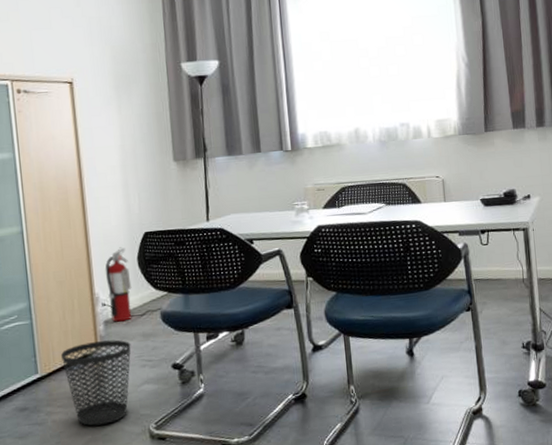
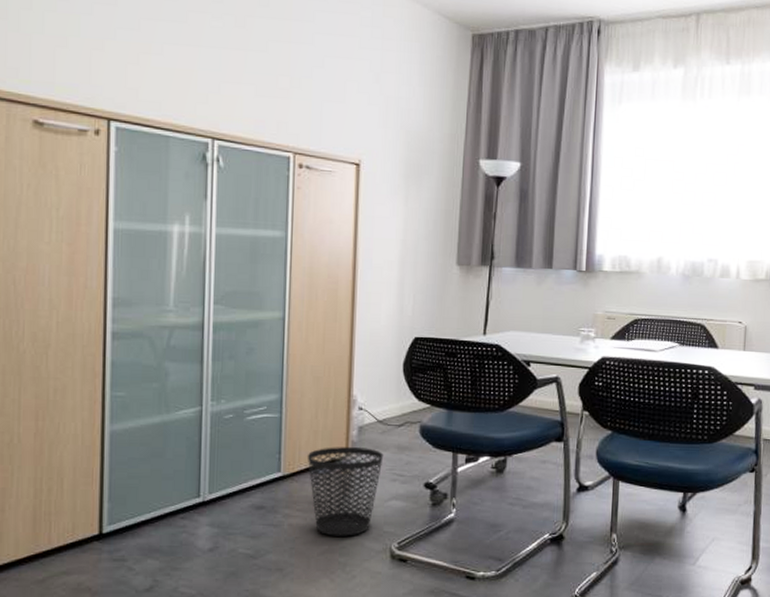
fire extinguisher: present [105,247,132,322] -> none [366,349,393,430]

